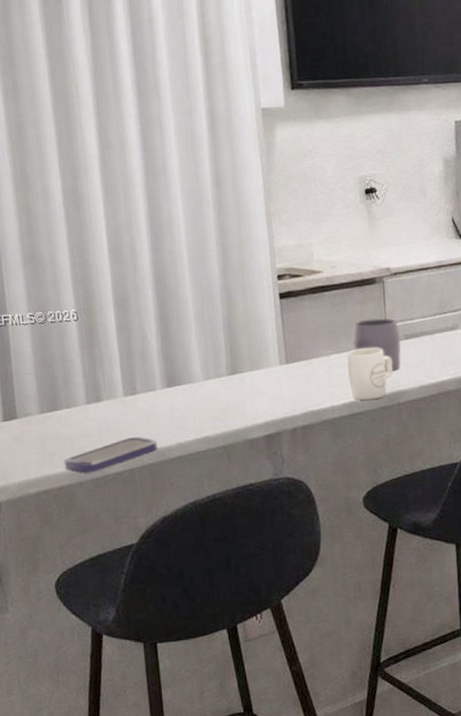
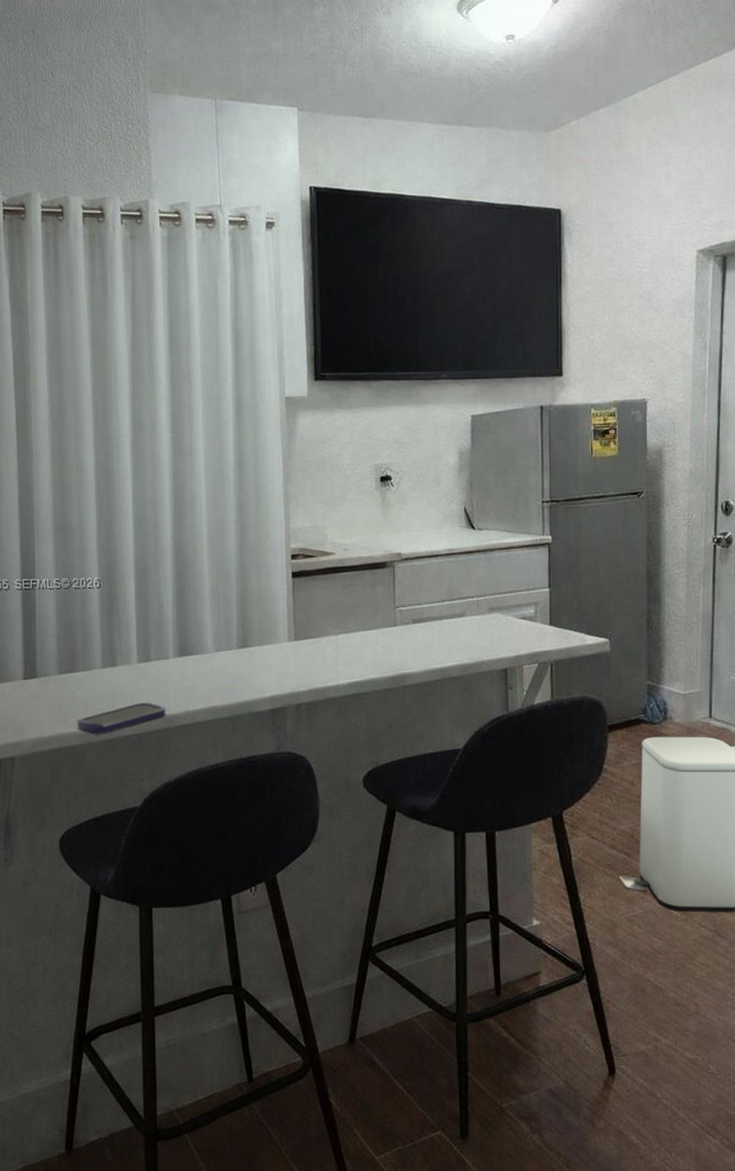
mug: present [347,347,393,401] -> none [355,629,400,681]
mug: present [352,317,401,371] -> none [361,601,409,654]

